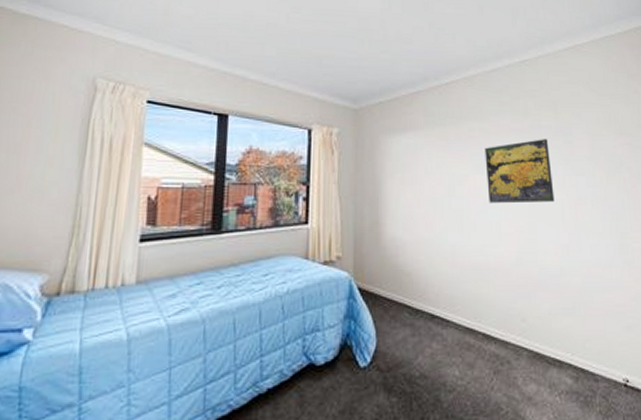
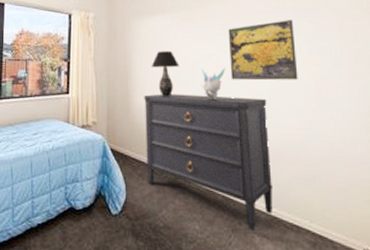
dresser: none [396,221,535,372] -> present [144,94,274,232]
table lamp: none [403,172,435,225] -> present [151,51,180,98]
decorative sculpture: none [457,189,483,225] -> present [201,67,226,99]

